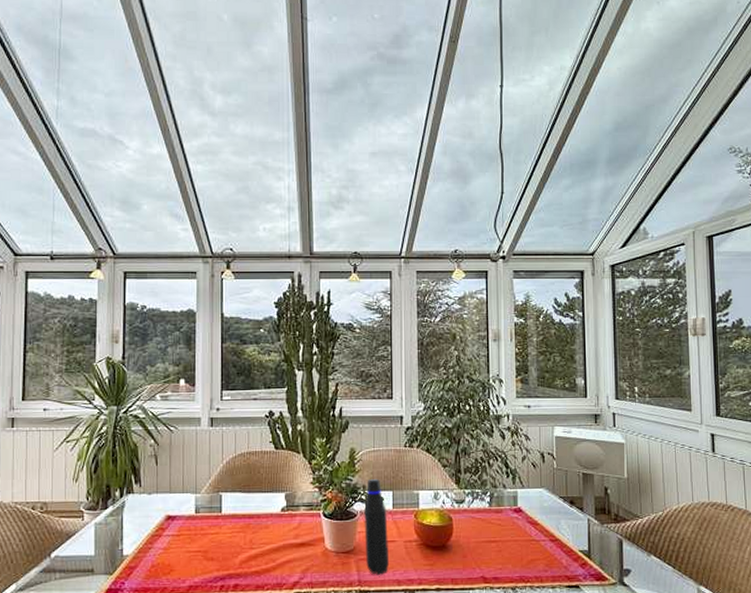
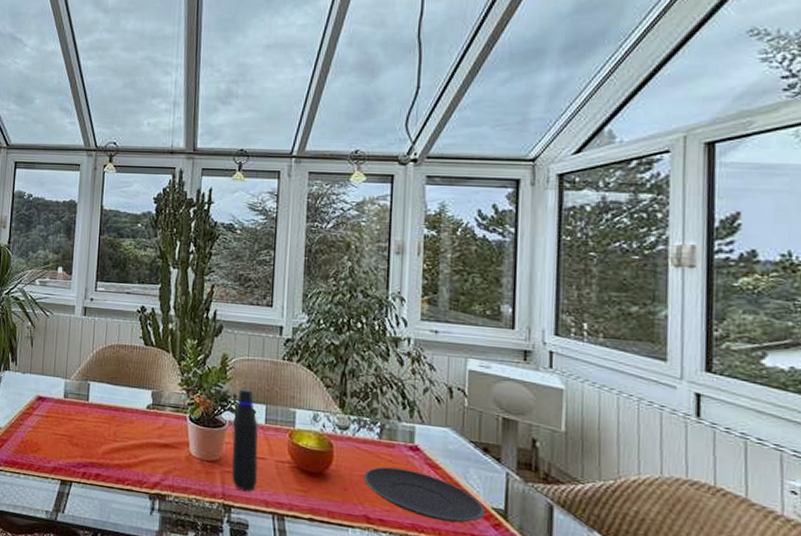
plate: none [479,530,574,569] -> present [364,467,485,523]

